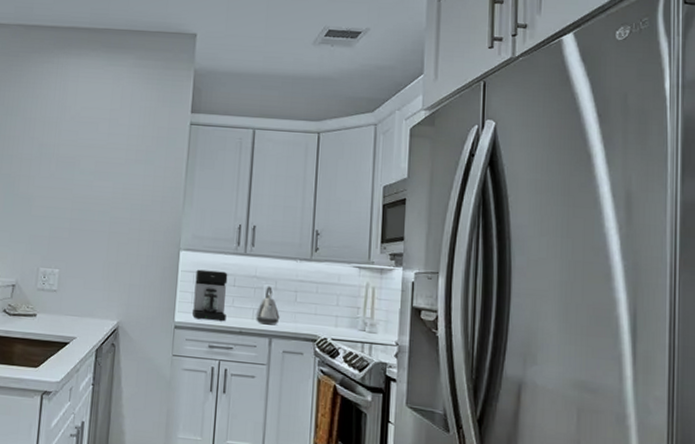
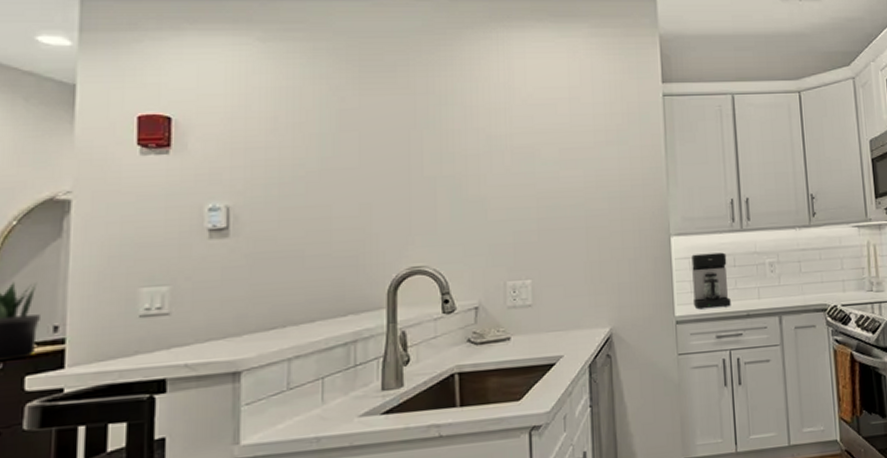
kettle: present [255,286,280,326] -> none [761,260,787,303]

